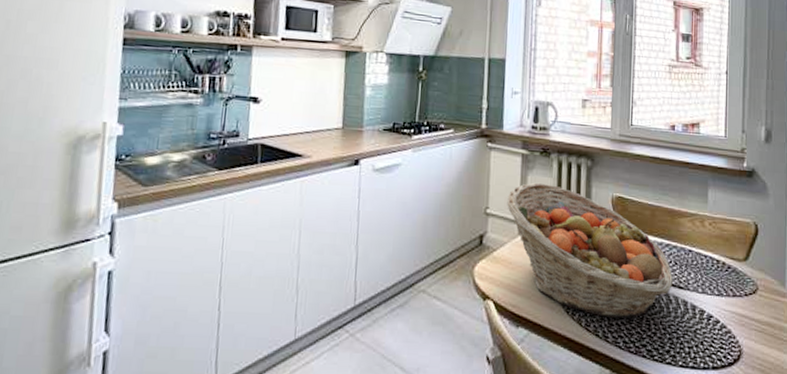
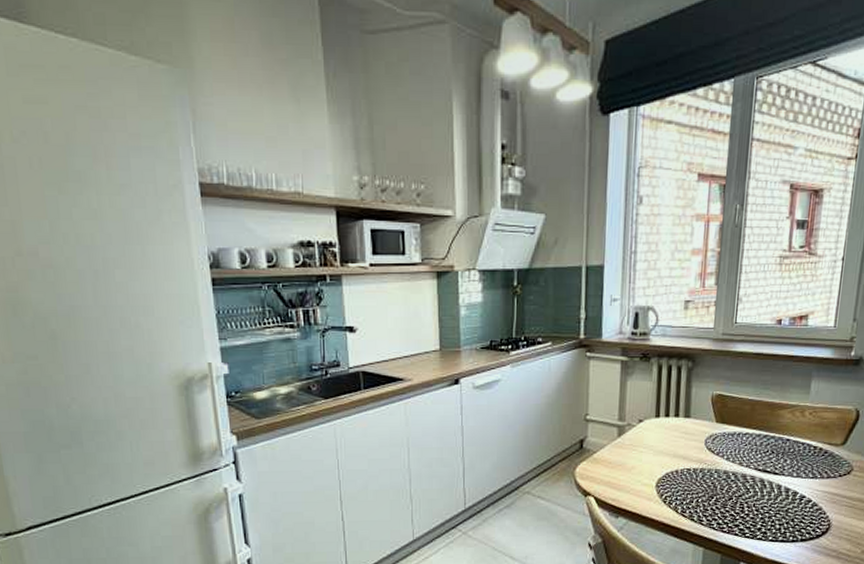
fruit basket: present [507,182,674,318] -> none [606,387,769,504]

